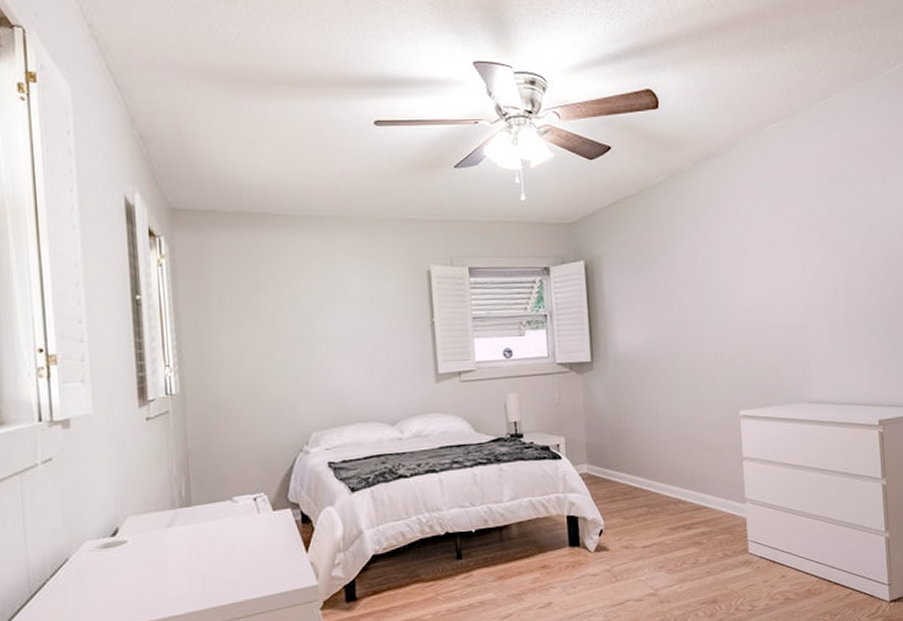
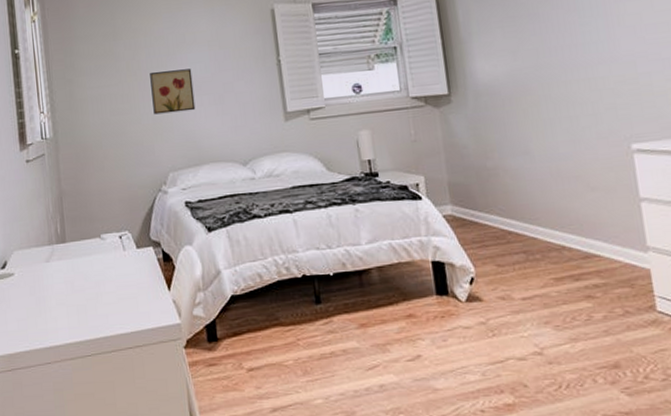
wall art: none [295,326,344,372] -> present [150,68,196,115]

